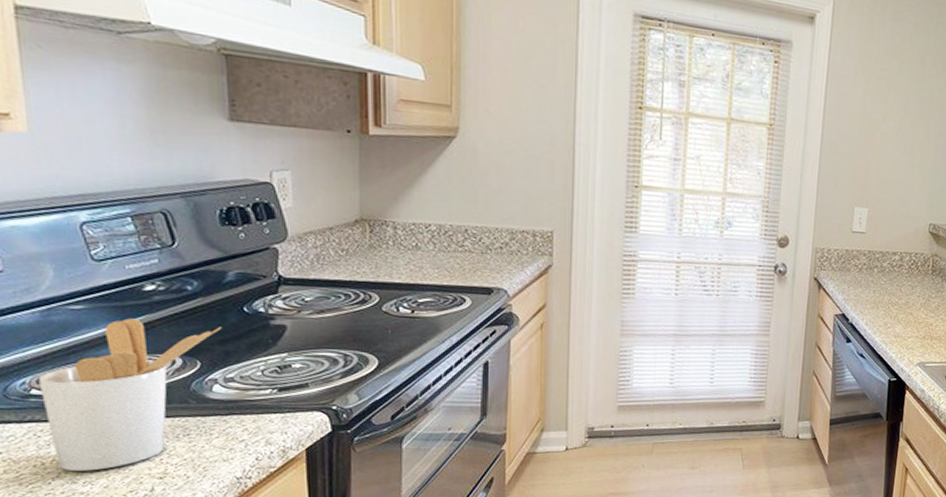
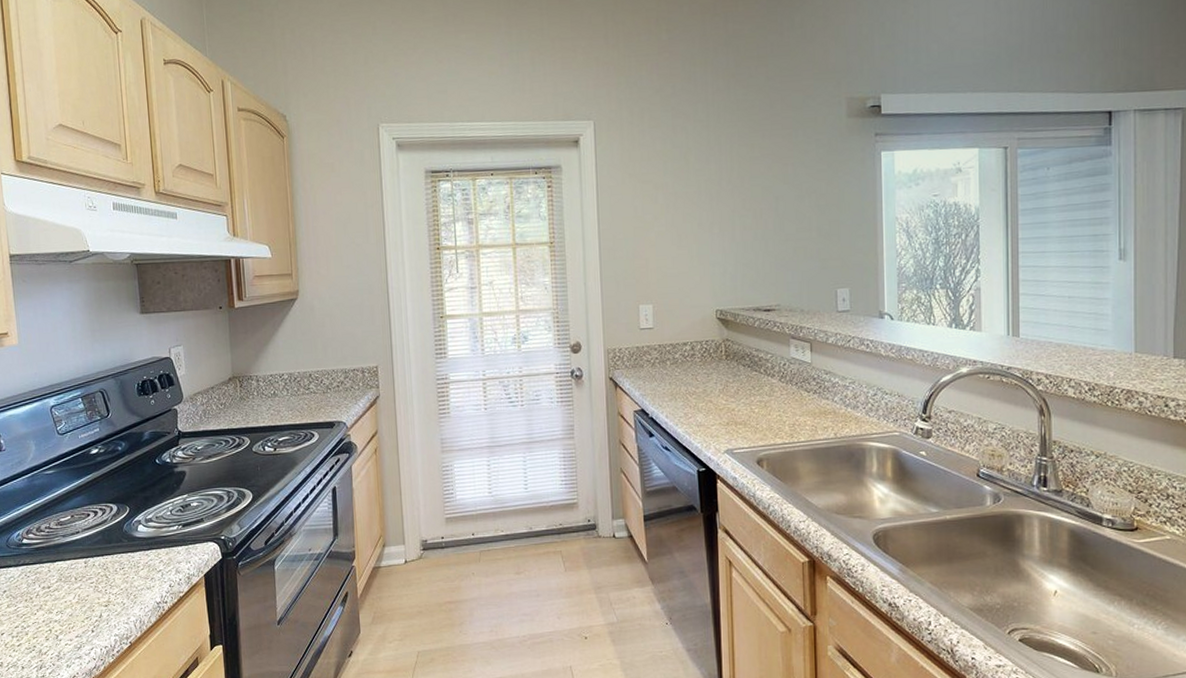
utensil holder: present [38,318,222,471] -> none [27,477,142,603]

